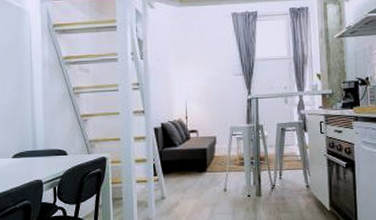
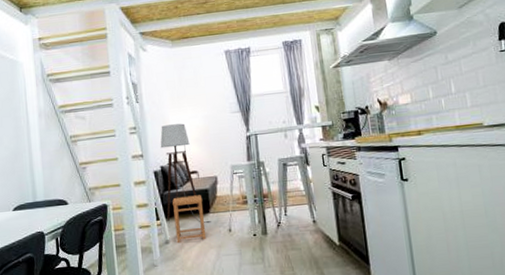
floor lamp: none [162,82,207,182] -> present [160,123,211,224]
side table: none [171,154,202,199] -> present [172,195,207,243]

